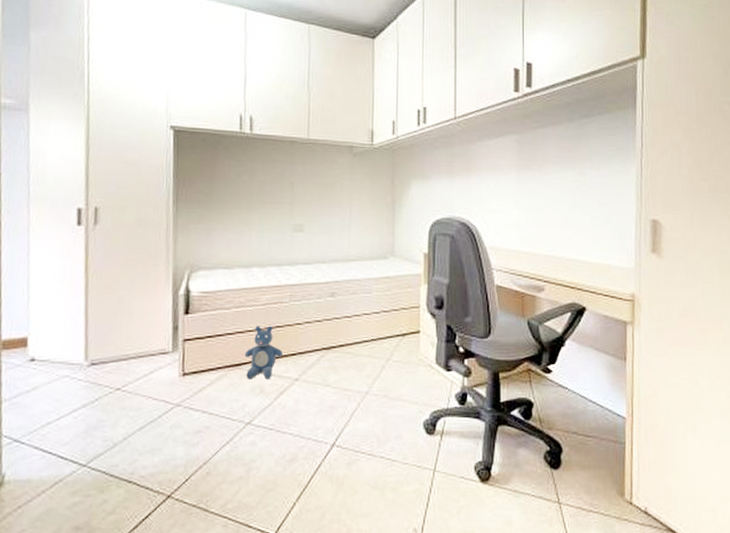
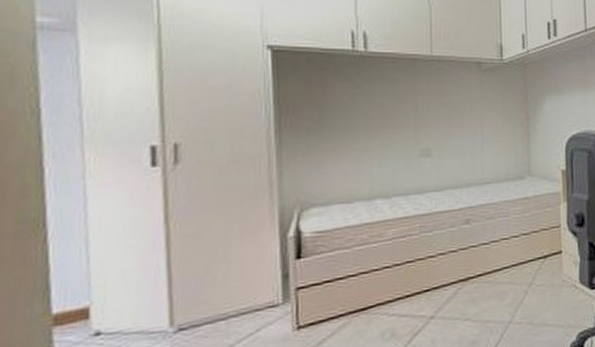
stuffed animal: present [244,325,283,380] -> none [371,262,415,324]

